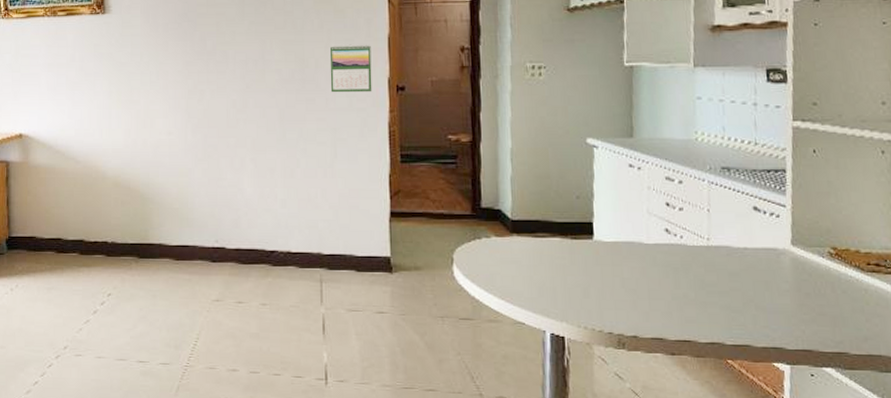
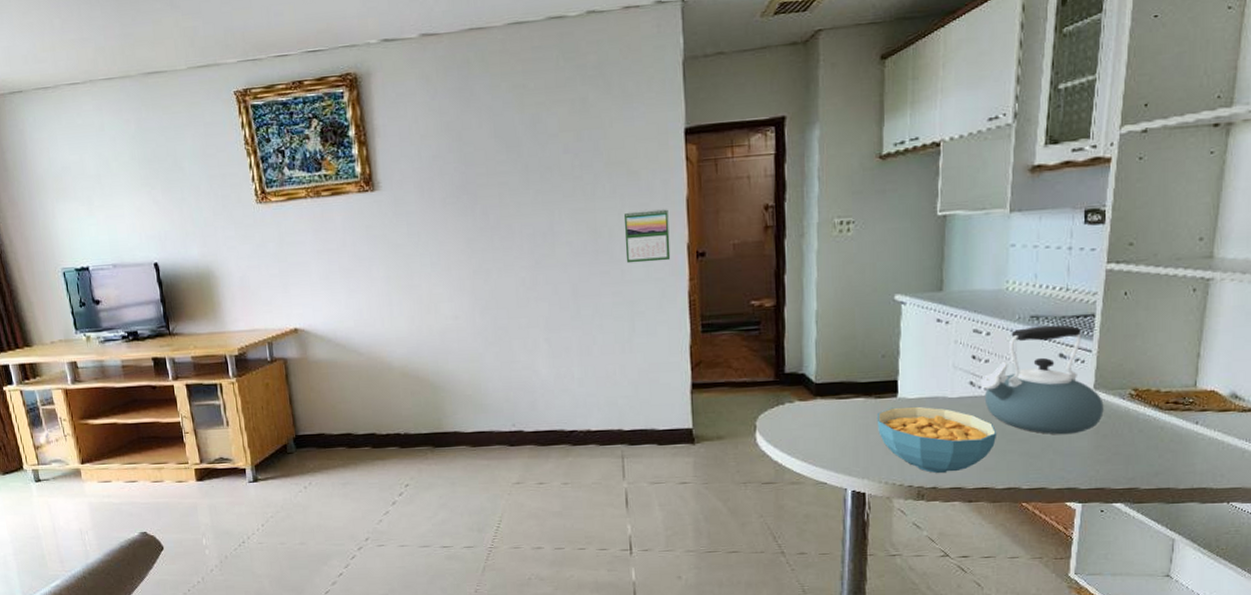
cereal bowl: none [573,249,697,321] -> present [876,406,997,473]
kettle: none [675,177,804,290] -> present [980,324,1104,435]

